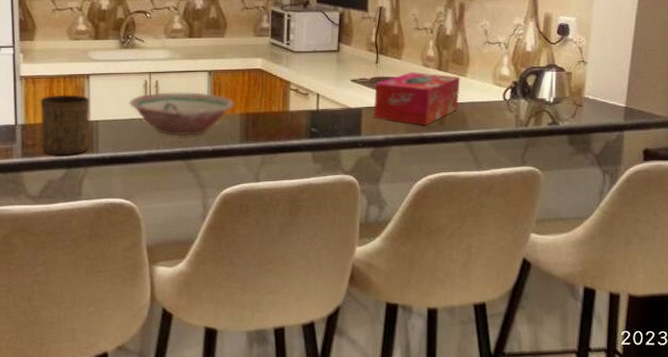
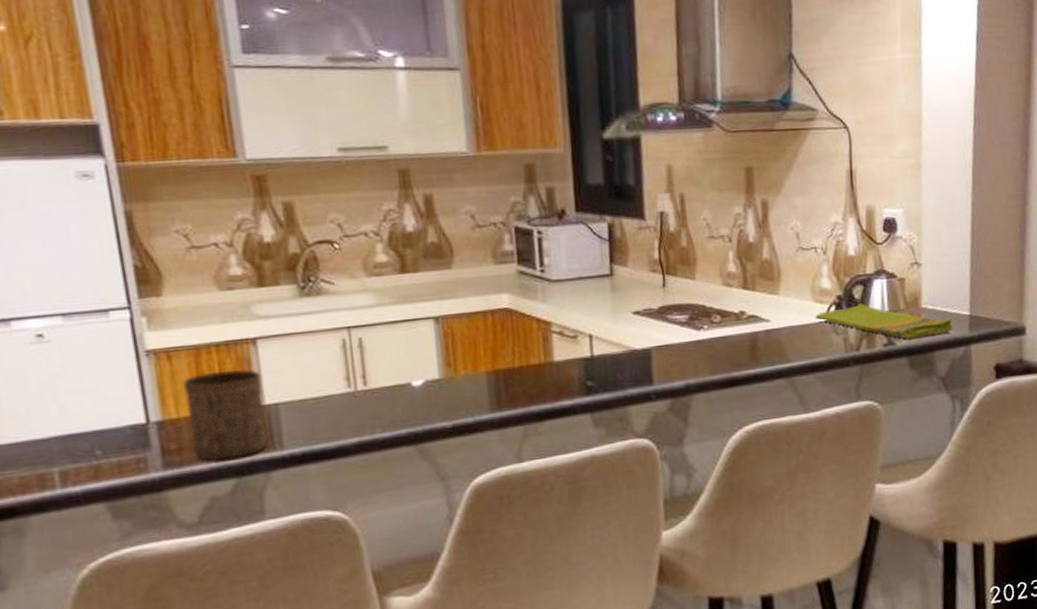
bowl: present [129,92,235,136] -> none [322,348,478,413]
tissue box: present [373,71,460,126] -> none [664,293,774,364]
dish towel: none [494,89,609,121] -> present [815,303,953,339]

